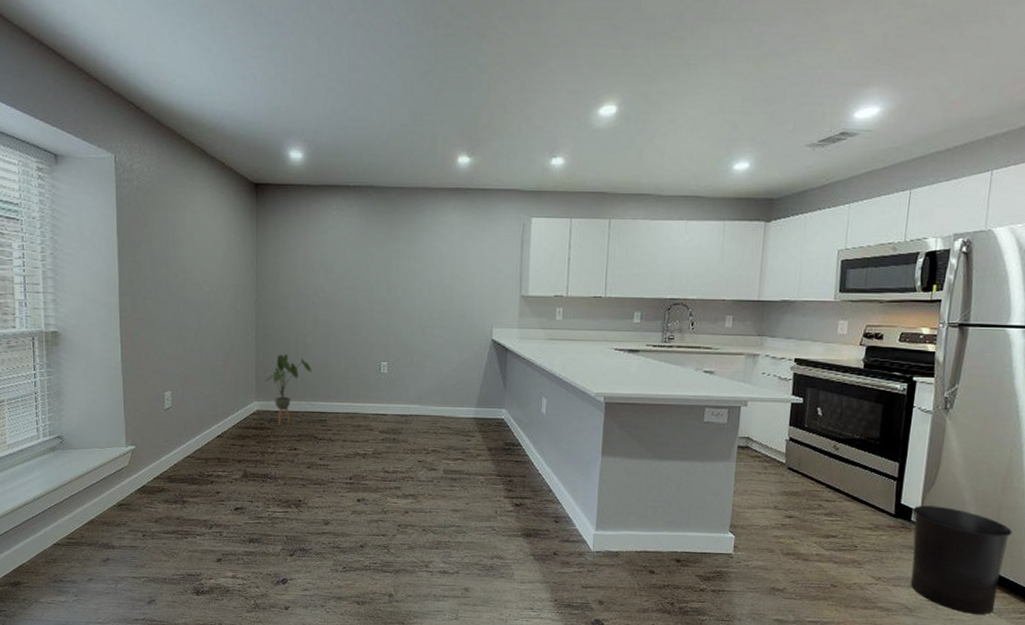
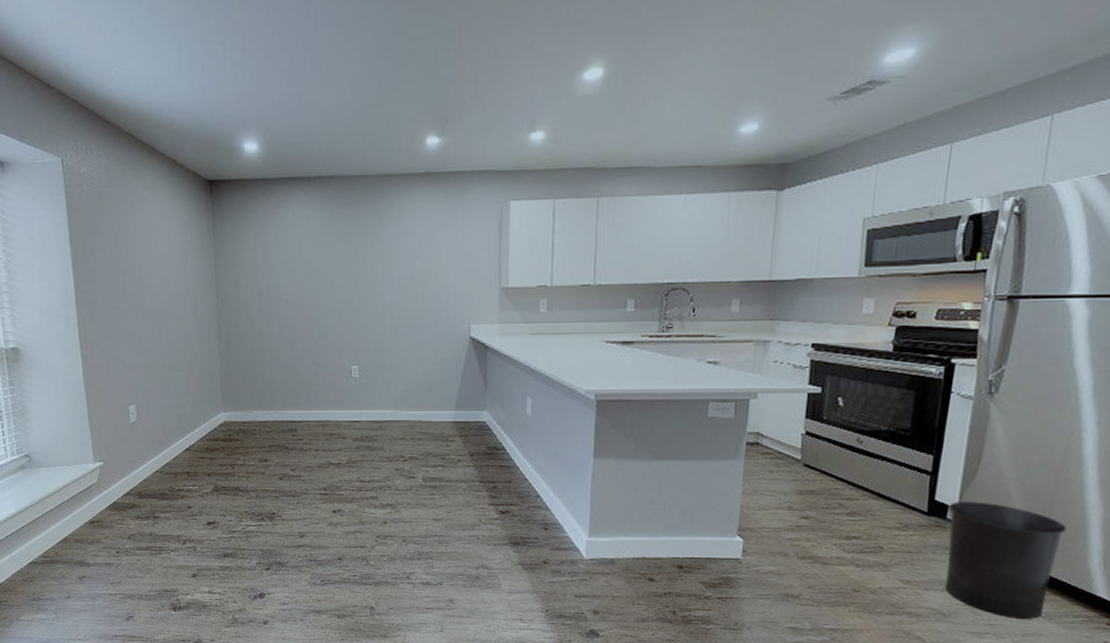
house plant: present [265,353,312,427] -> none [230,361,280,438]

